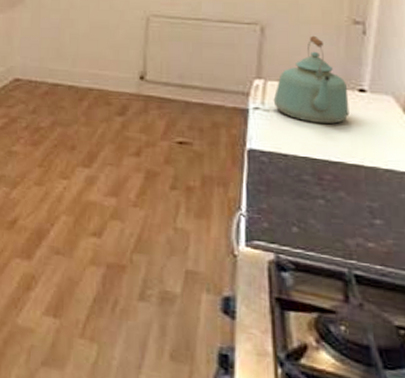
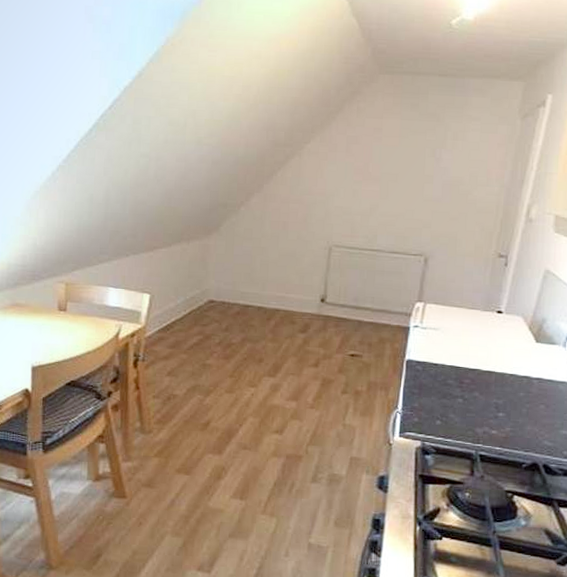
kettle: present [273,35,349,124] -> none [430,266,489,339]

